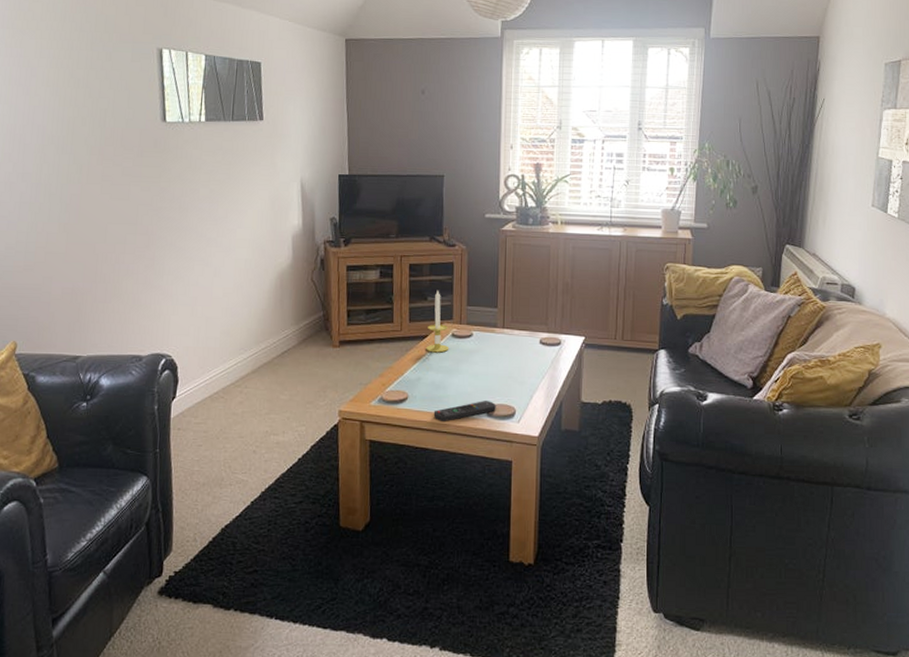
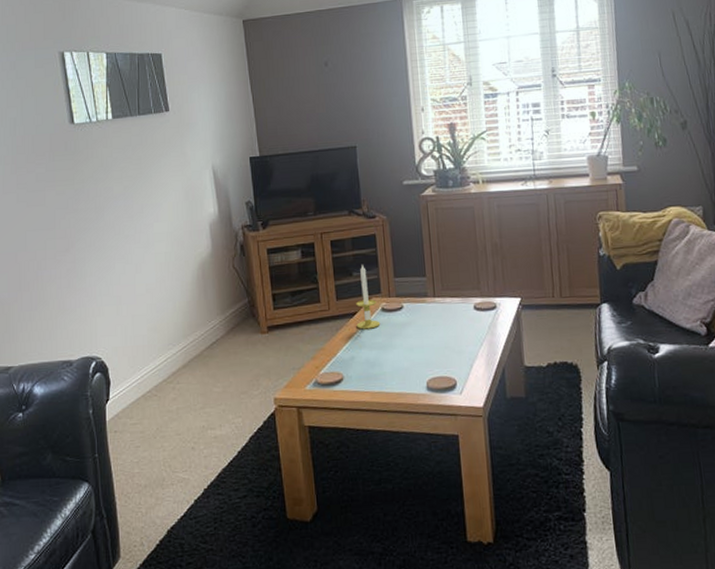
remote control: present [433,401,496,422] -> none [371,374,436,401]

